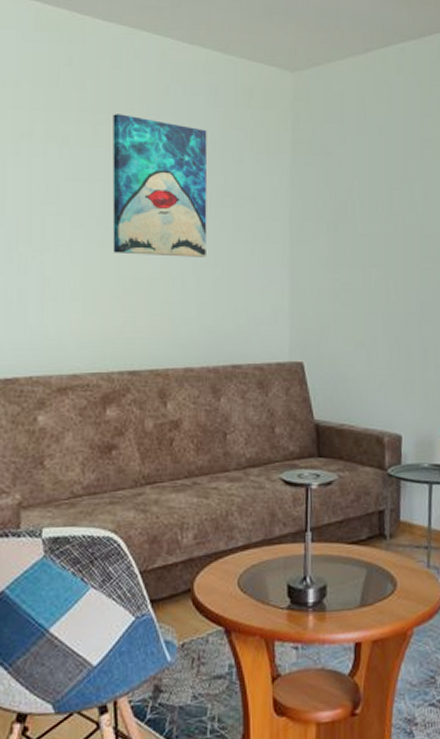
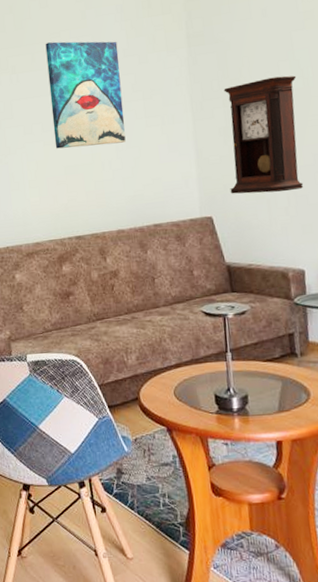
pendulum clock: none [326,206,410,341] -> present [223,75,304,194]

